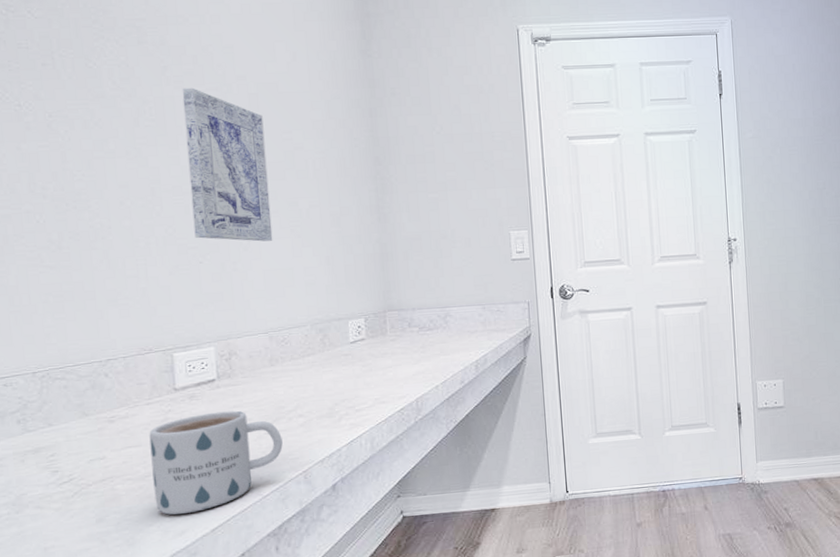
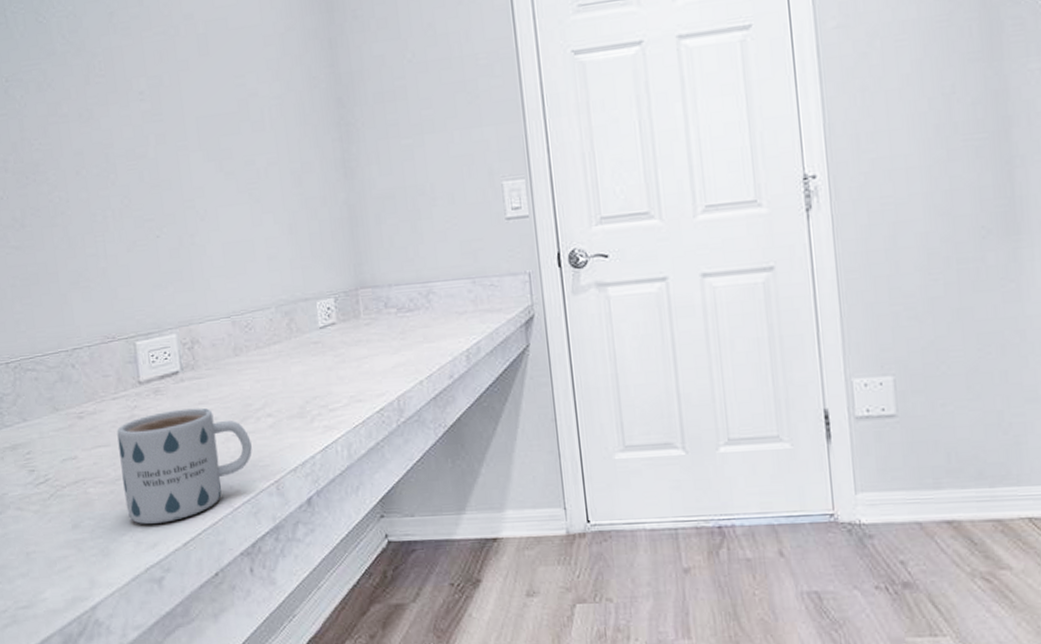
wall art: present [182,87,273,242] -> none [129,33,231,210]

